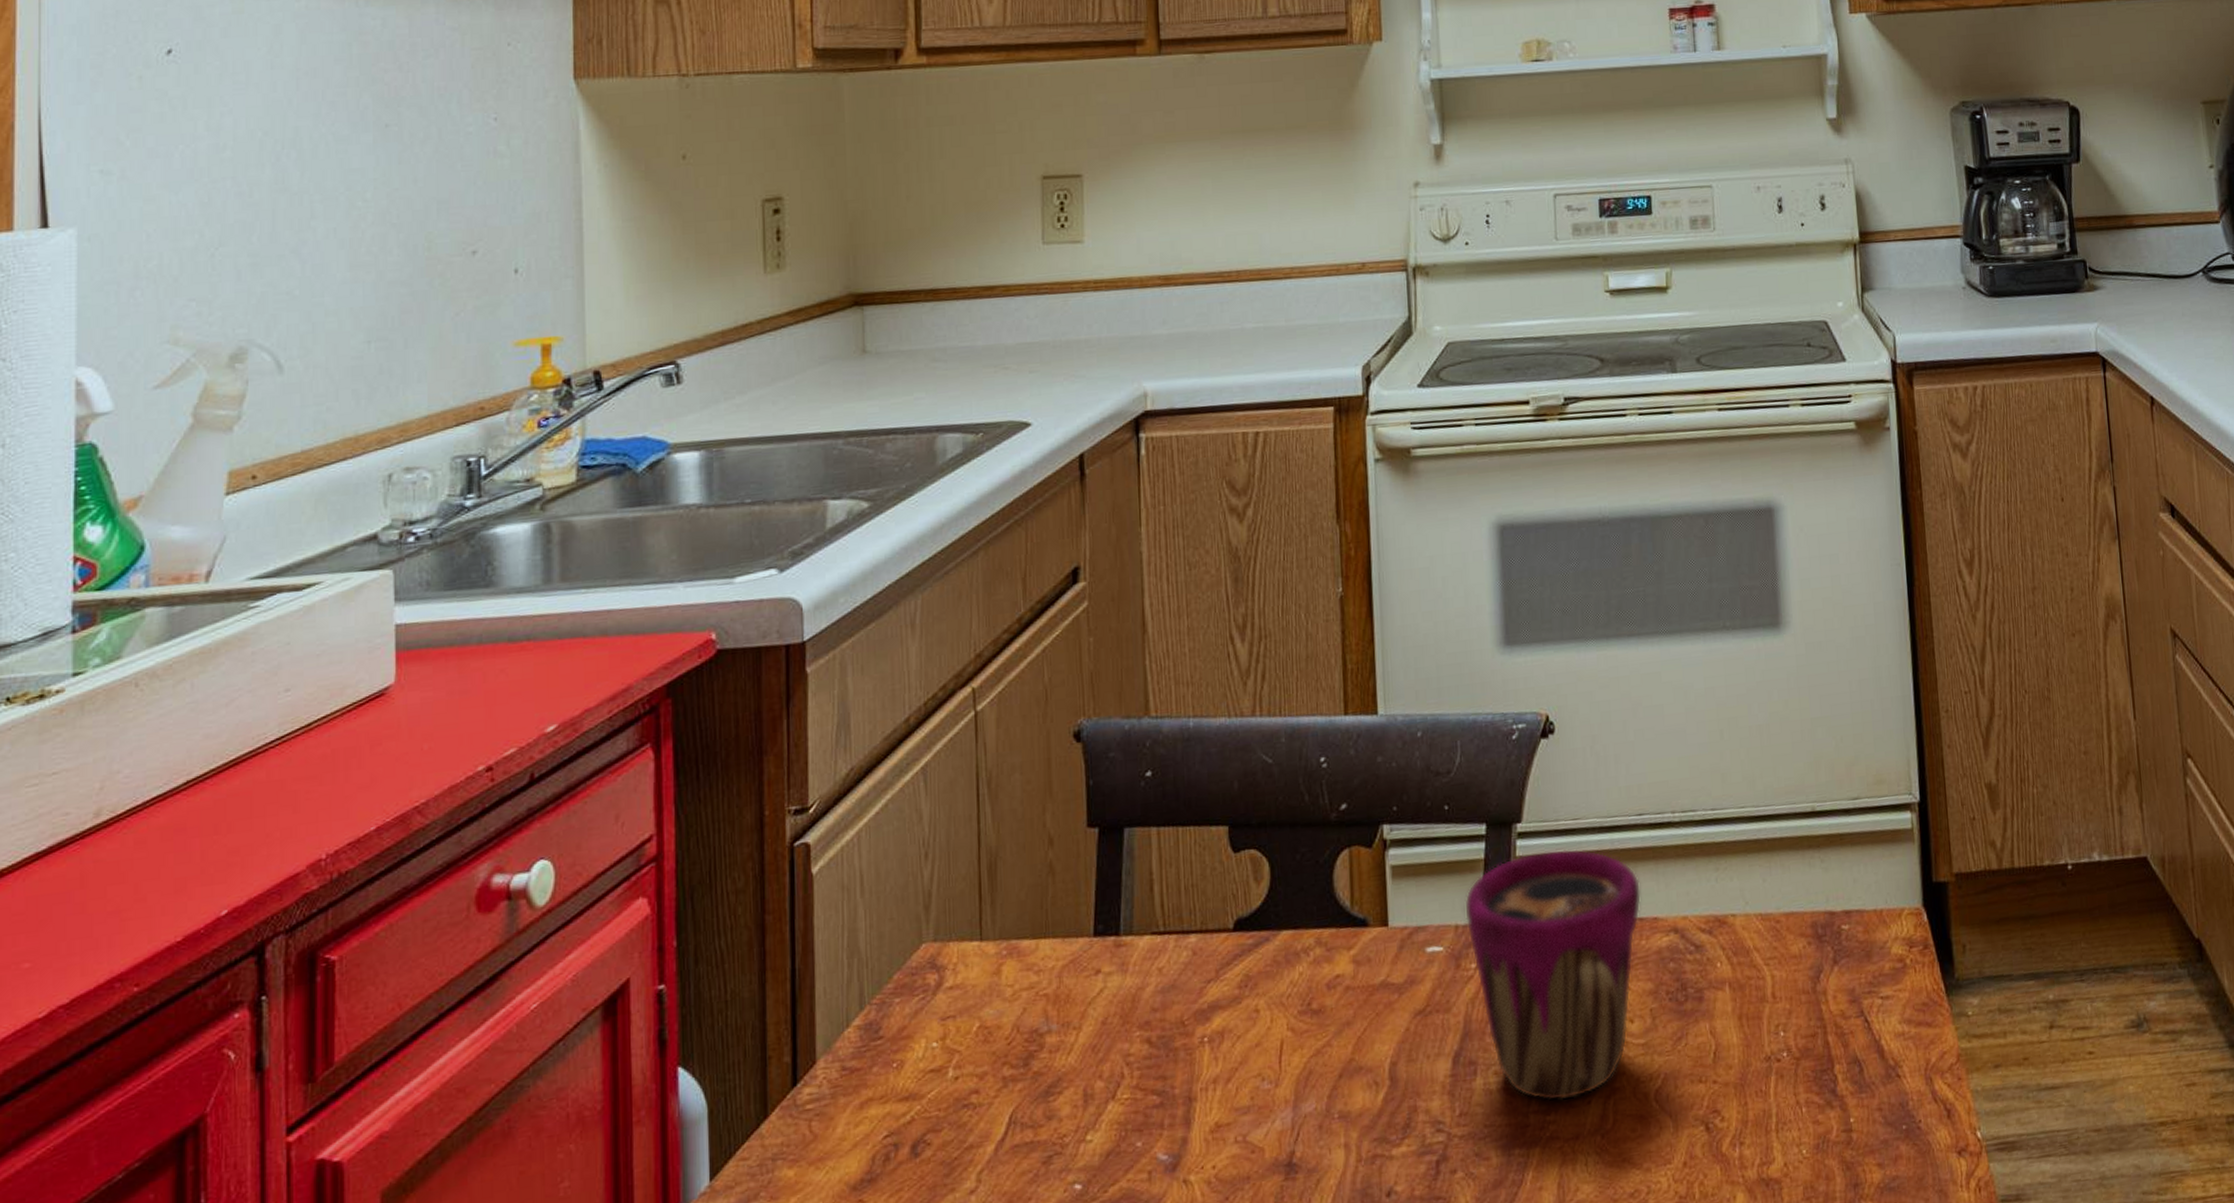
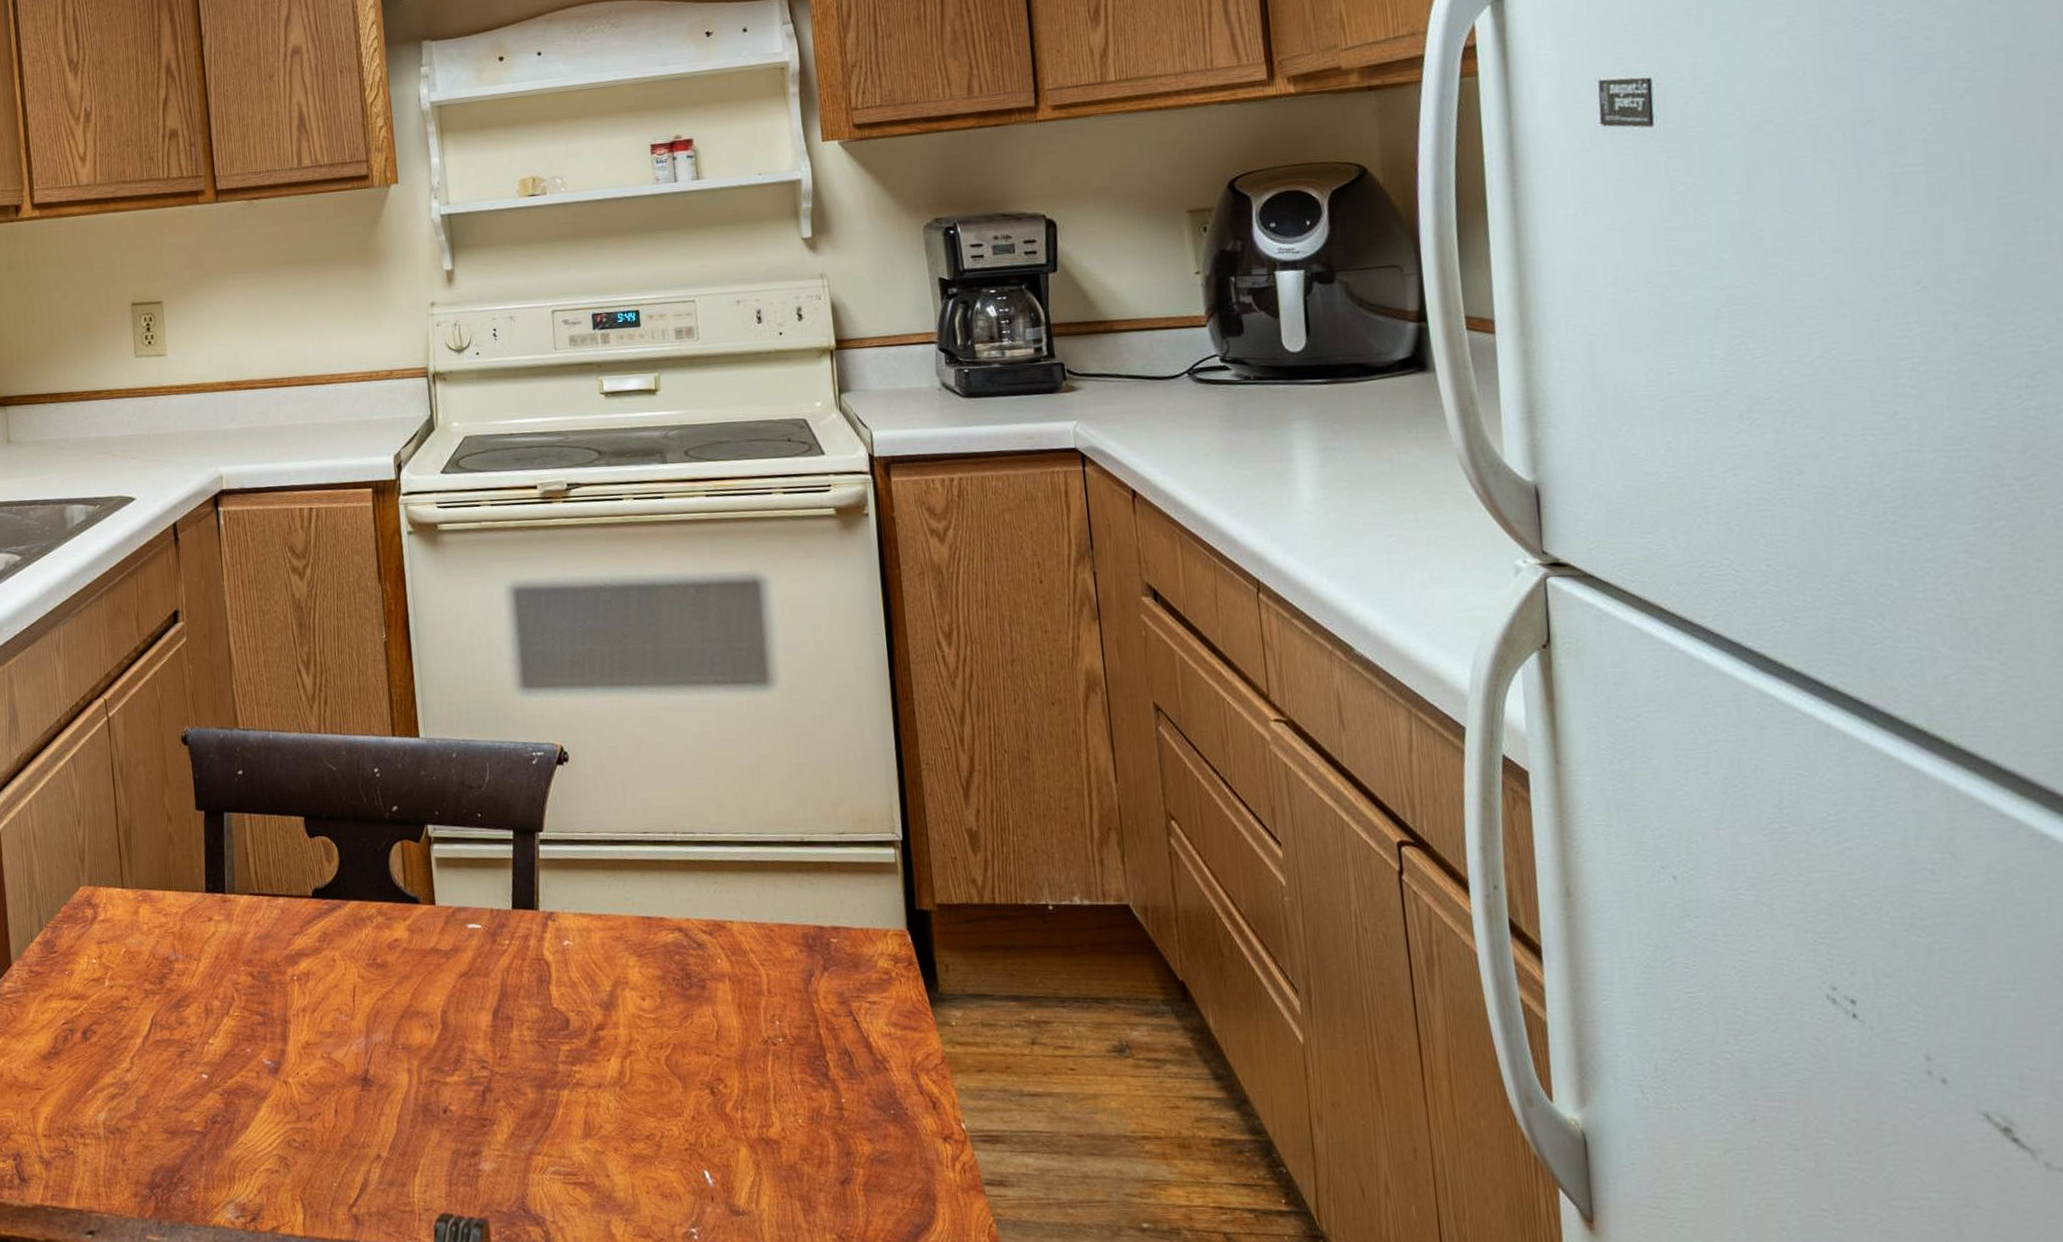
cup: present [1464,849,1642,1102] -> none [497,855,649,1056]

